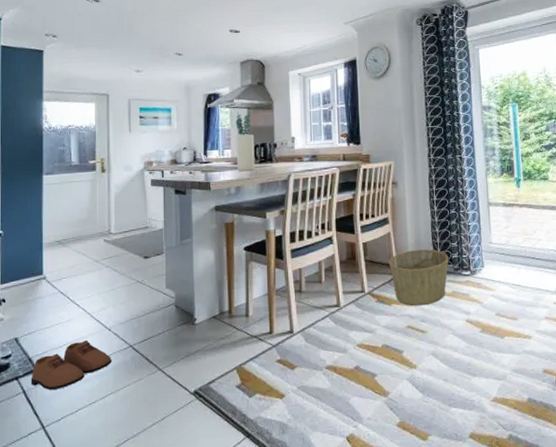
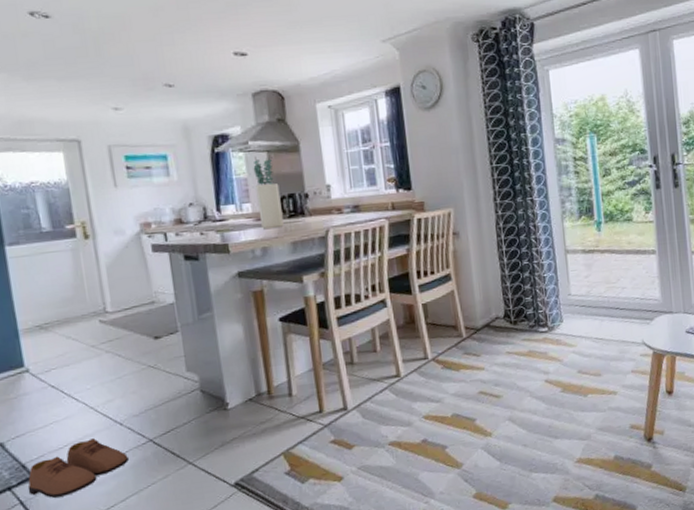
basket: present [389,249,449,306] -> none [454,306,523,370]

